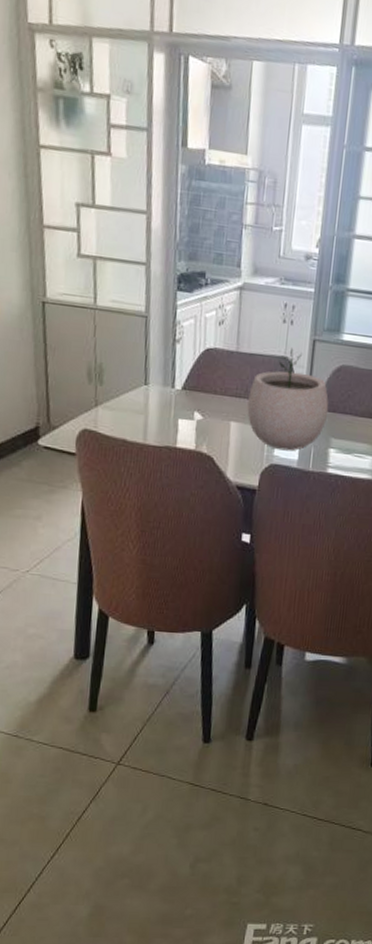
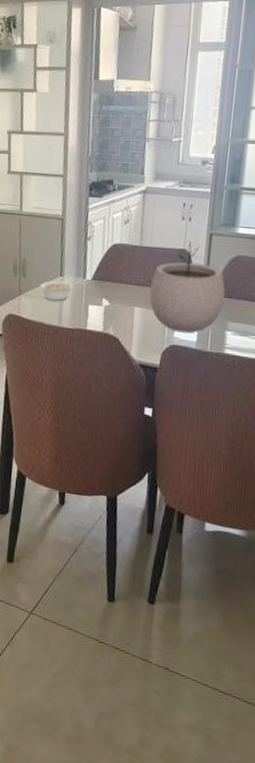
legume: none [121,389,168,414] -> present [40,280,80,301]

